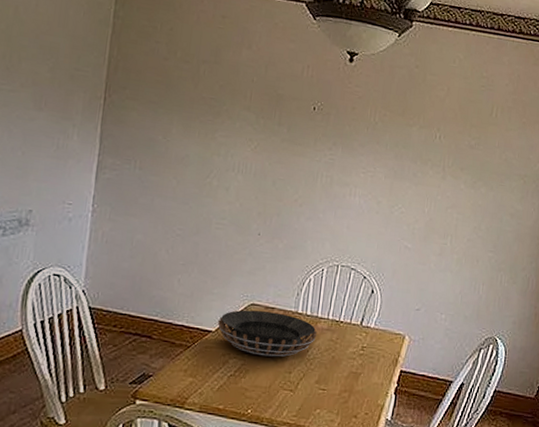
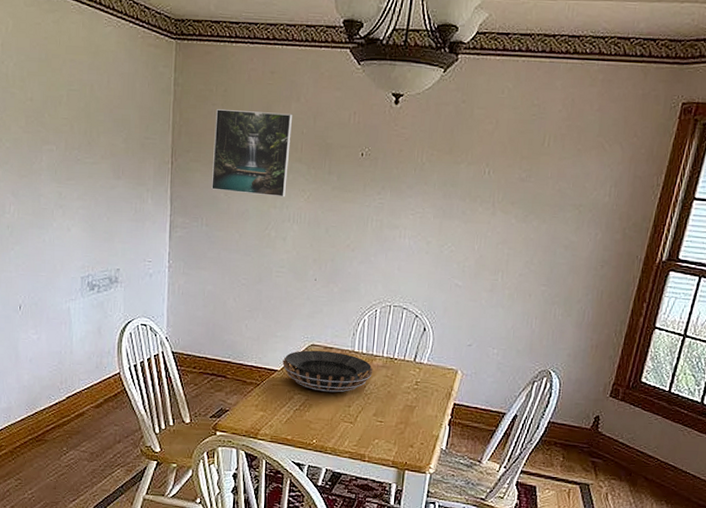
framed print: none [149,47,243,146] -> present [211,109,292,198]

